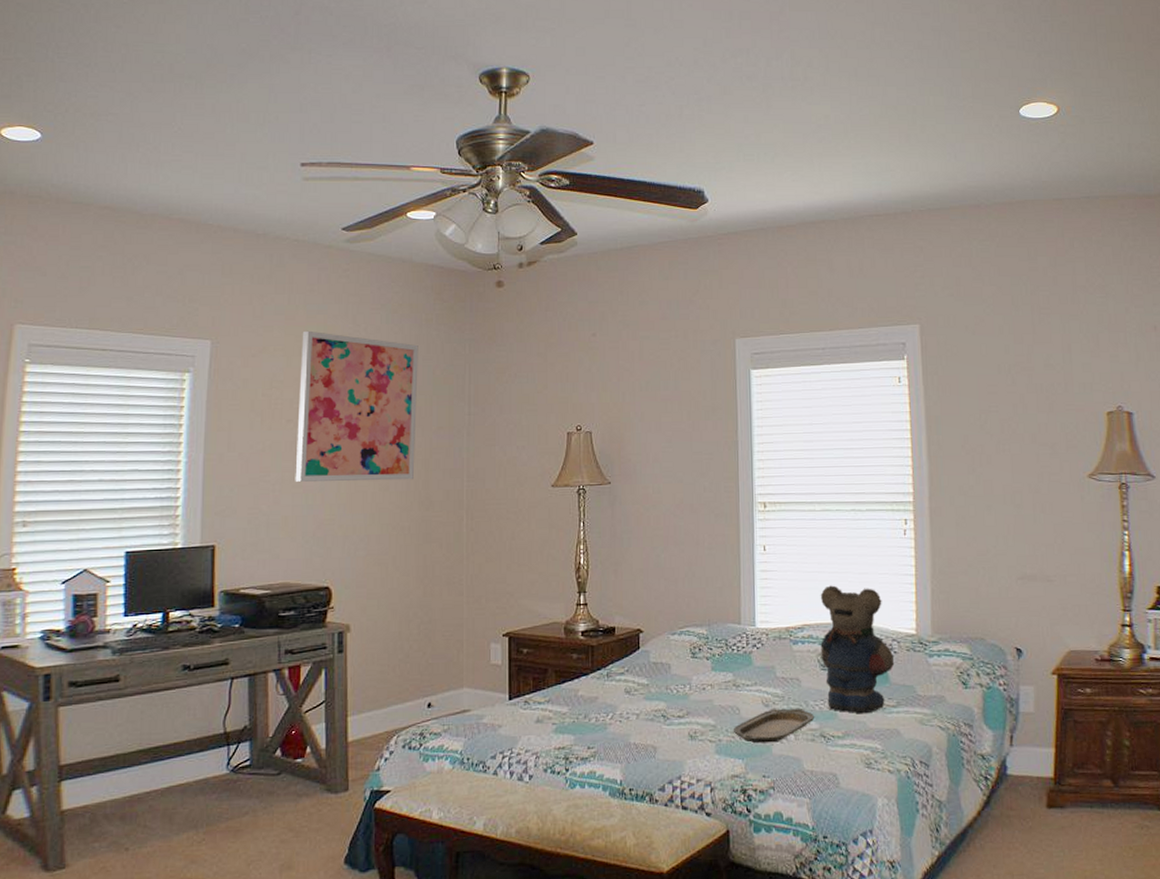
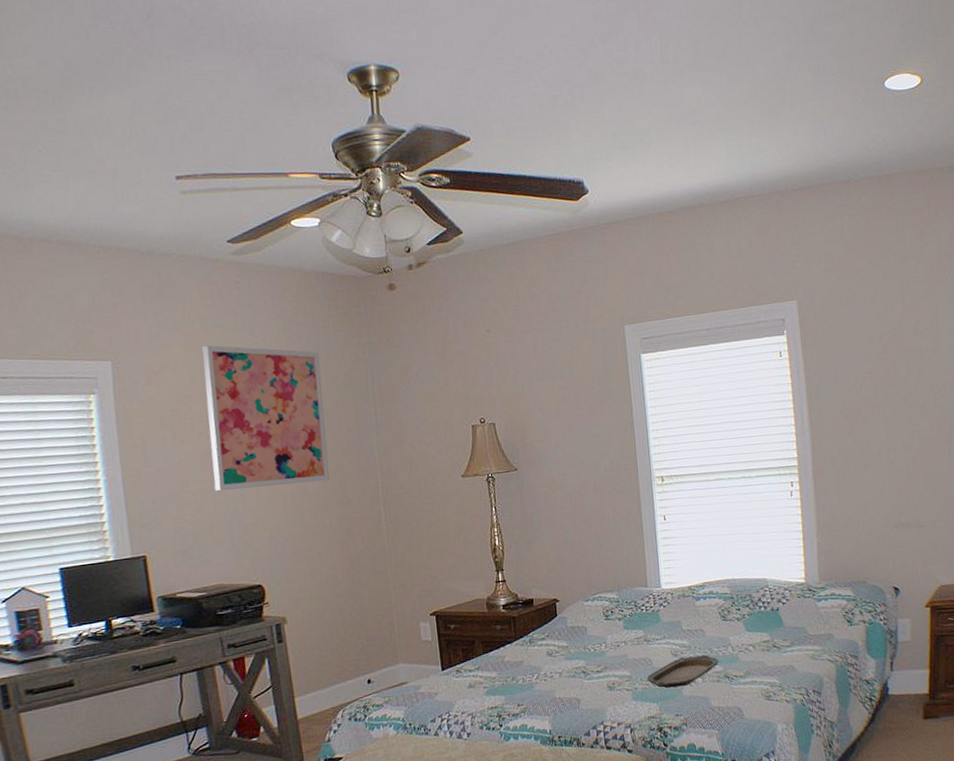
teddy bear: present [820,585,895,714] -> none [717,545,787,656]

